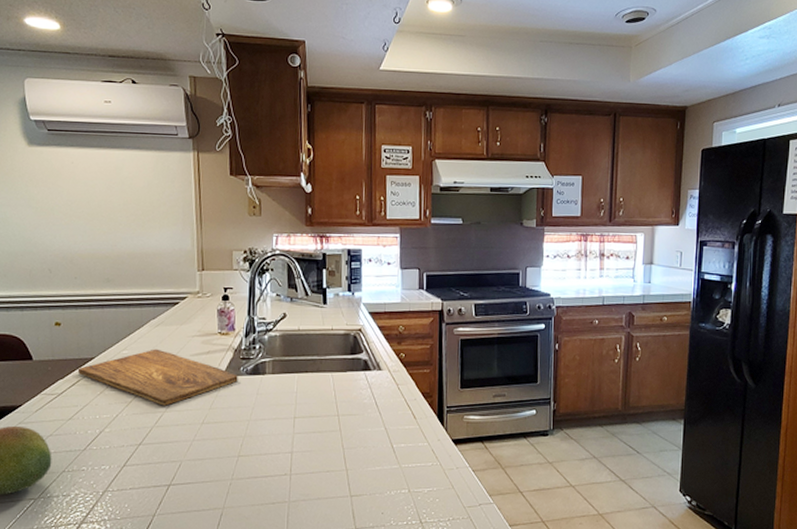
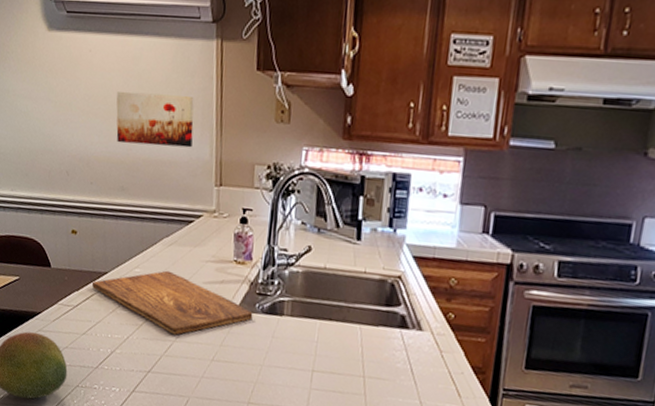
wall art: none [99,196,175,241] -> present [116,91,194,148]

